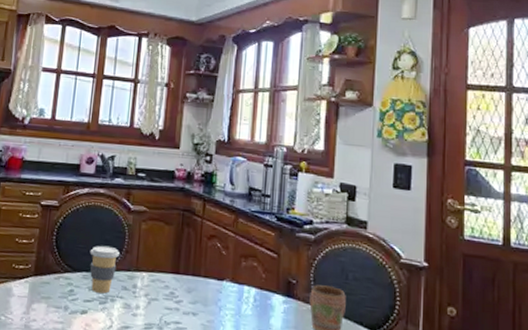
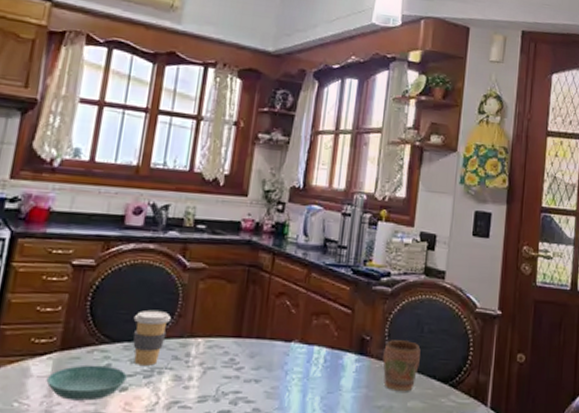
saucer: none [24,289,87,320] -> present [46,365,128,401]

